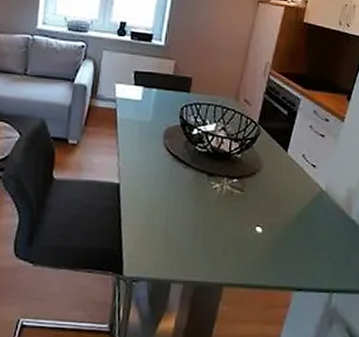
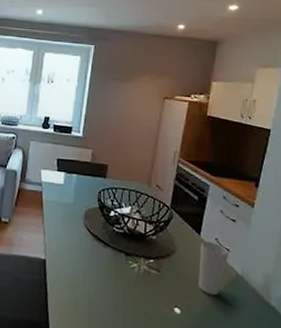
cup: none [282,158,316,213] -> present [199,241,230,296]

